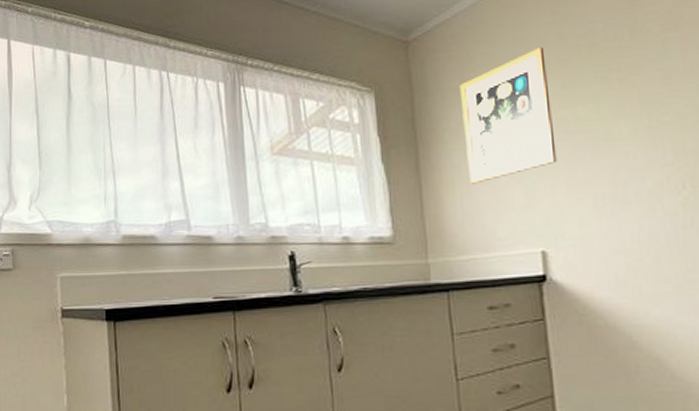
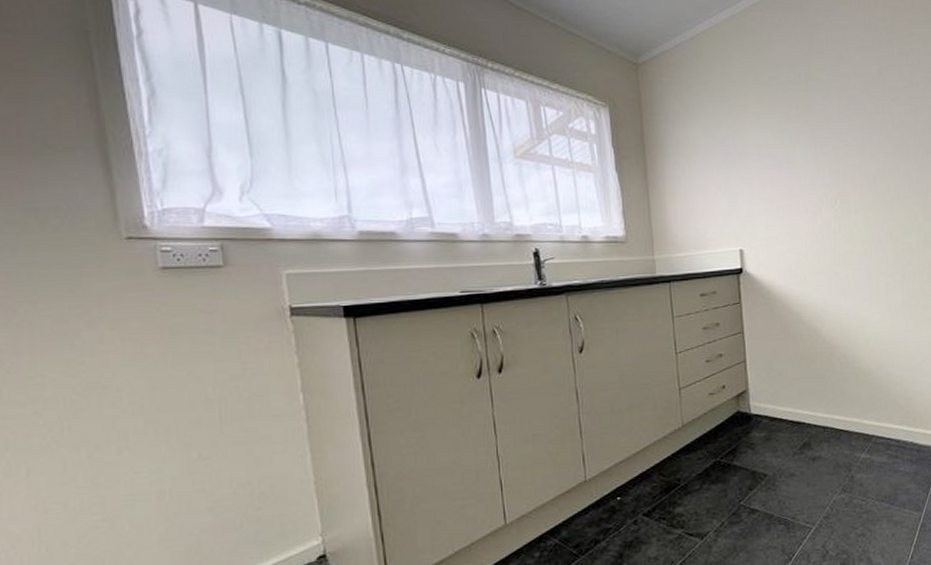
wall art: present [459,47,557,184] -> none [680,82,752,194]

